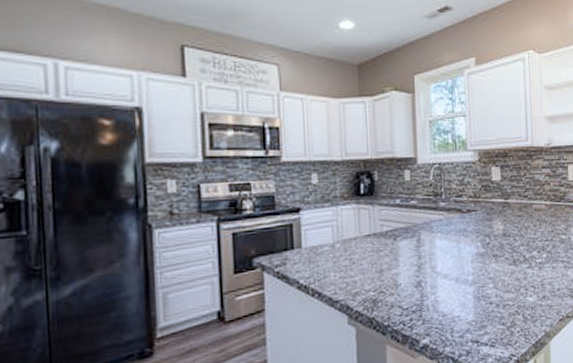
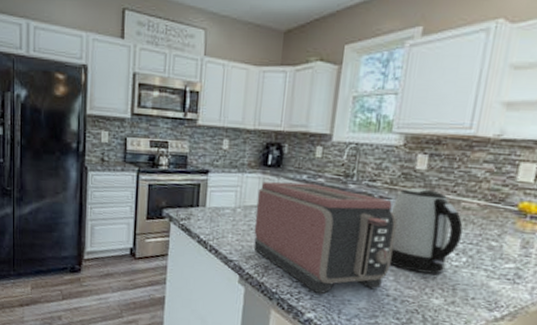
toaster: none [354,207,488,317] -> present [253,182,398,294]
kettle: none [479,197,539,276] -> present [389,188,463,274]

